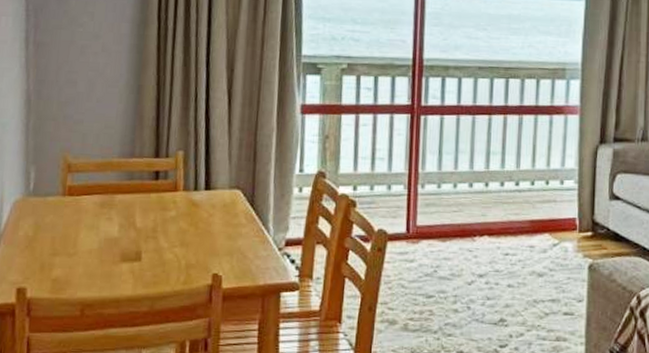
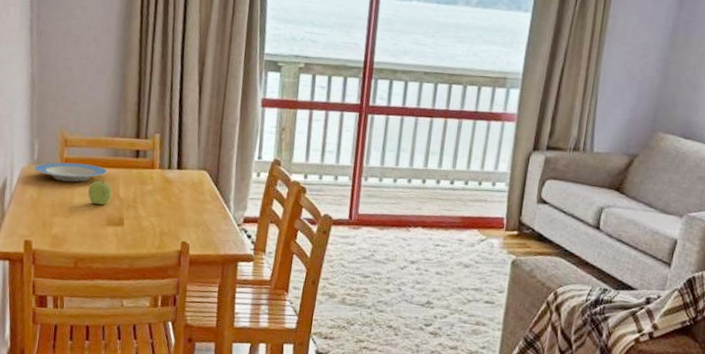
plate: none [29,190,121,214] -> present [33,162,108,182]
fruit: none [97,209,127,239] -> present [88,180,112,206]

